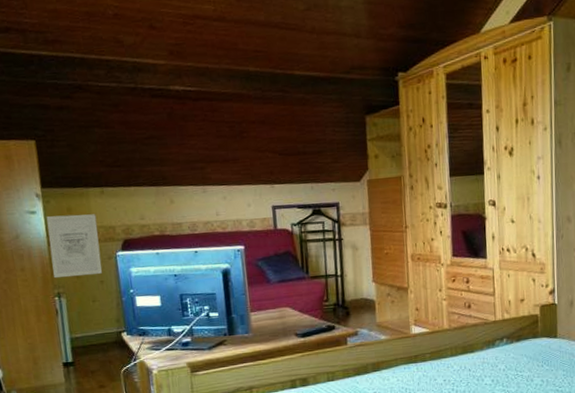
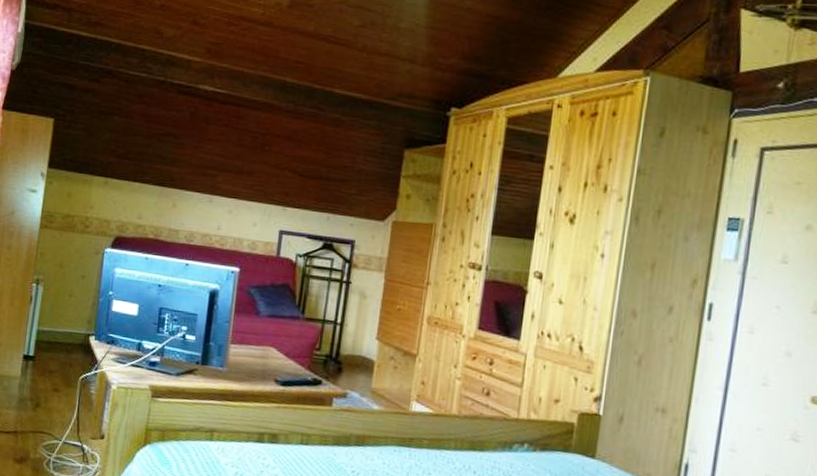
wall art: present [46,214,102,279] -> none [38,198,94,268]

